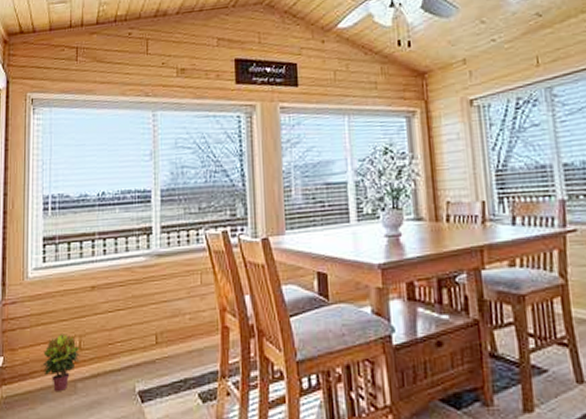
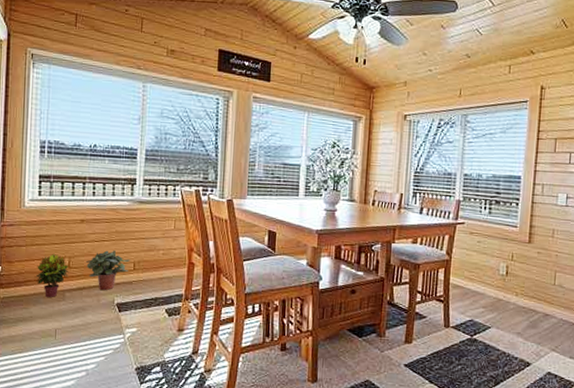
potted plant: none [99,321,151,376] -> present [85,250,130,291]

